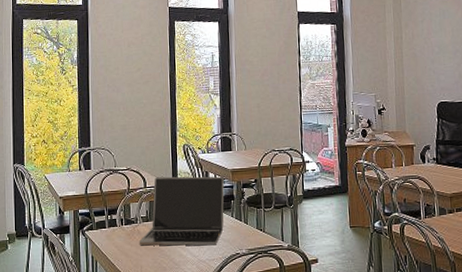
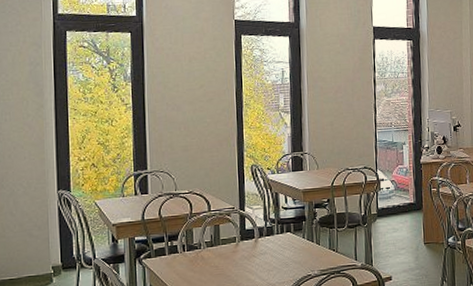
laptop: present [139,176,225,246] -> none [202,197,296,272]

